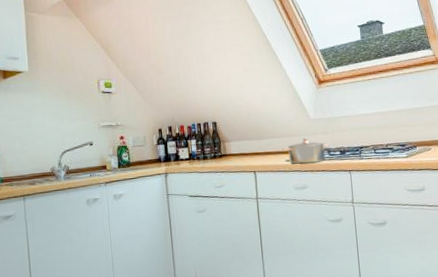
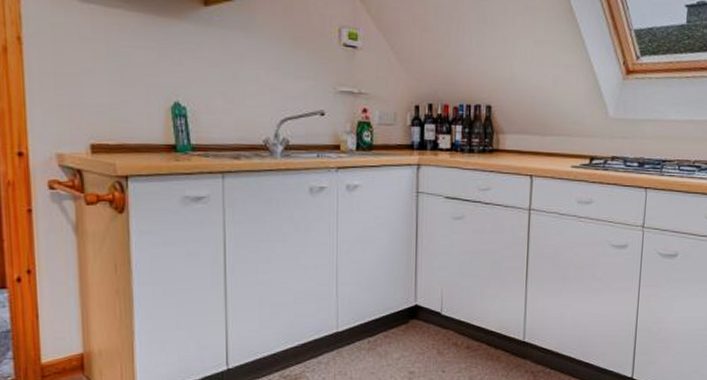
cooking pot: present [282,138,330,164] -> none [569,141,627,173]

